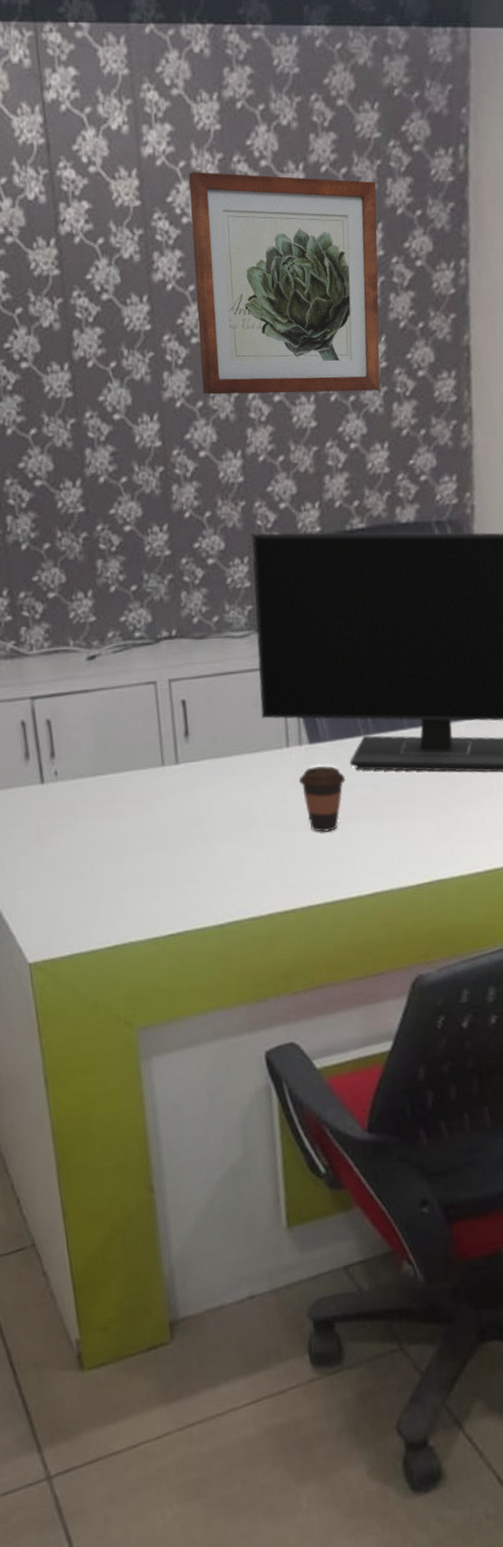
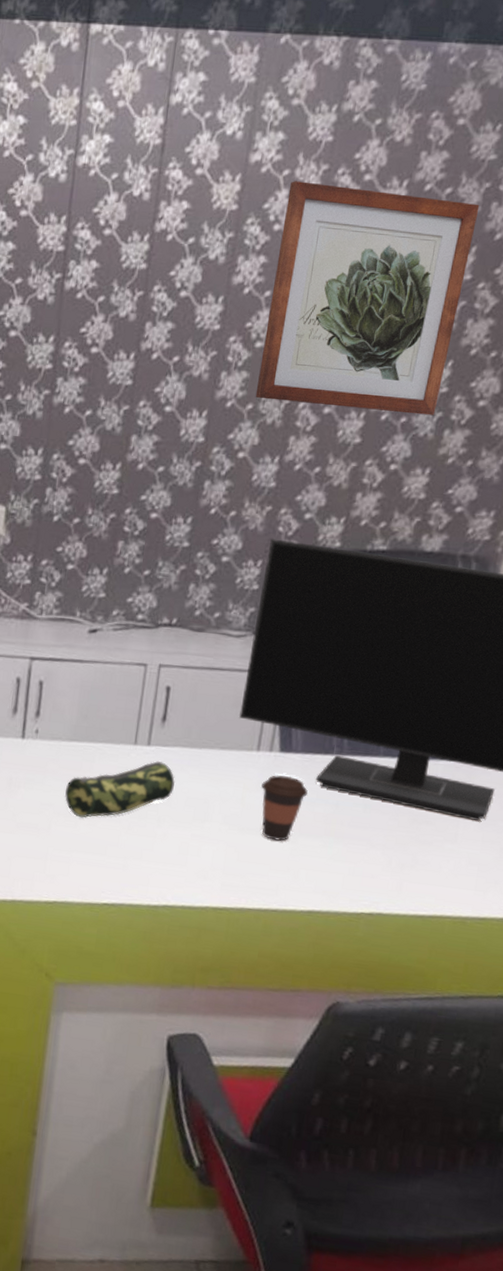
pencil case: none [101,777,213,853] -> present [65,760,176,818]

